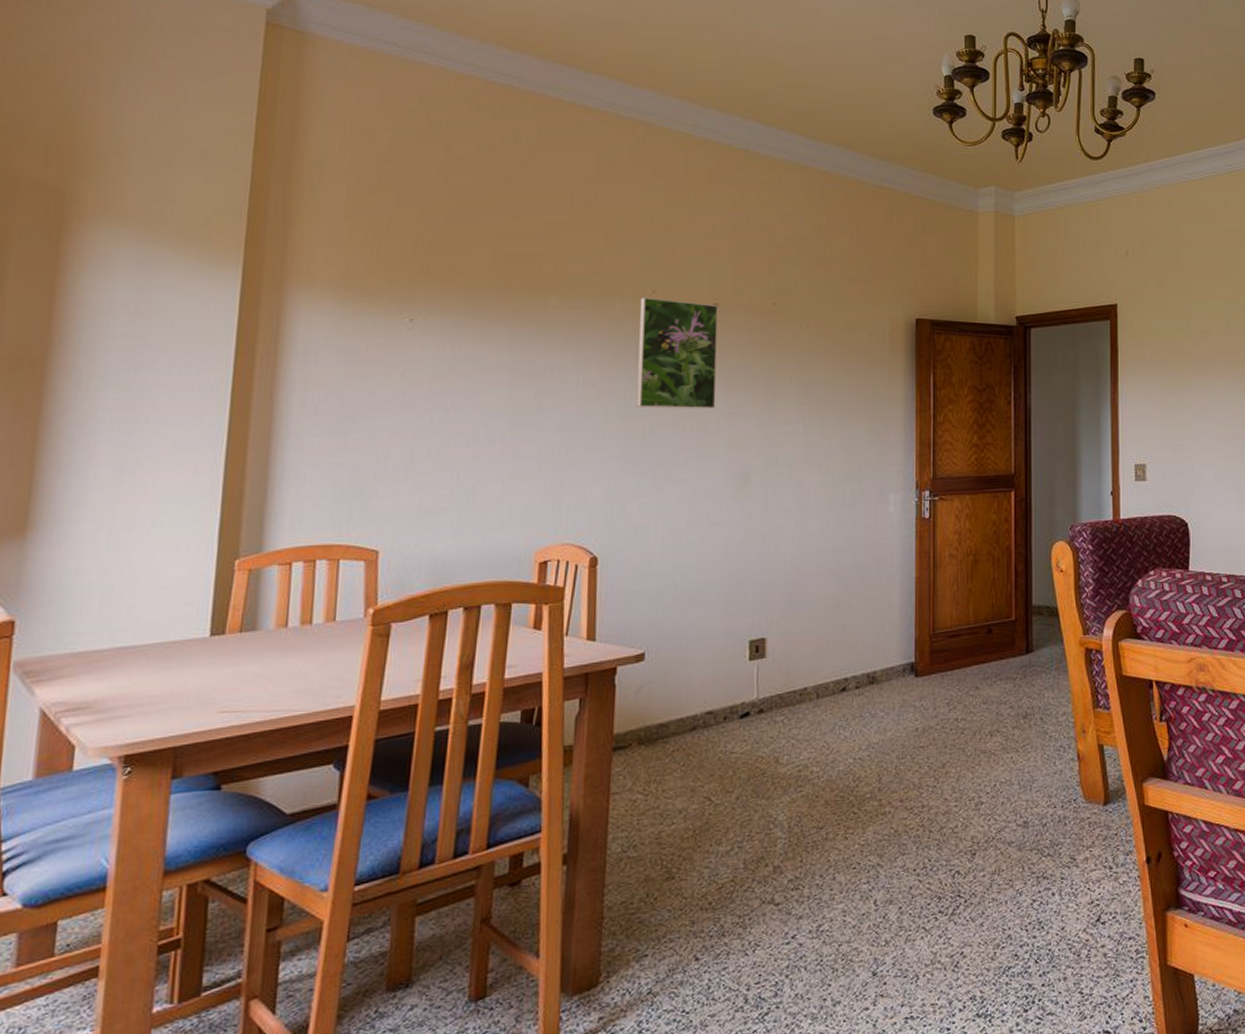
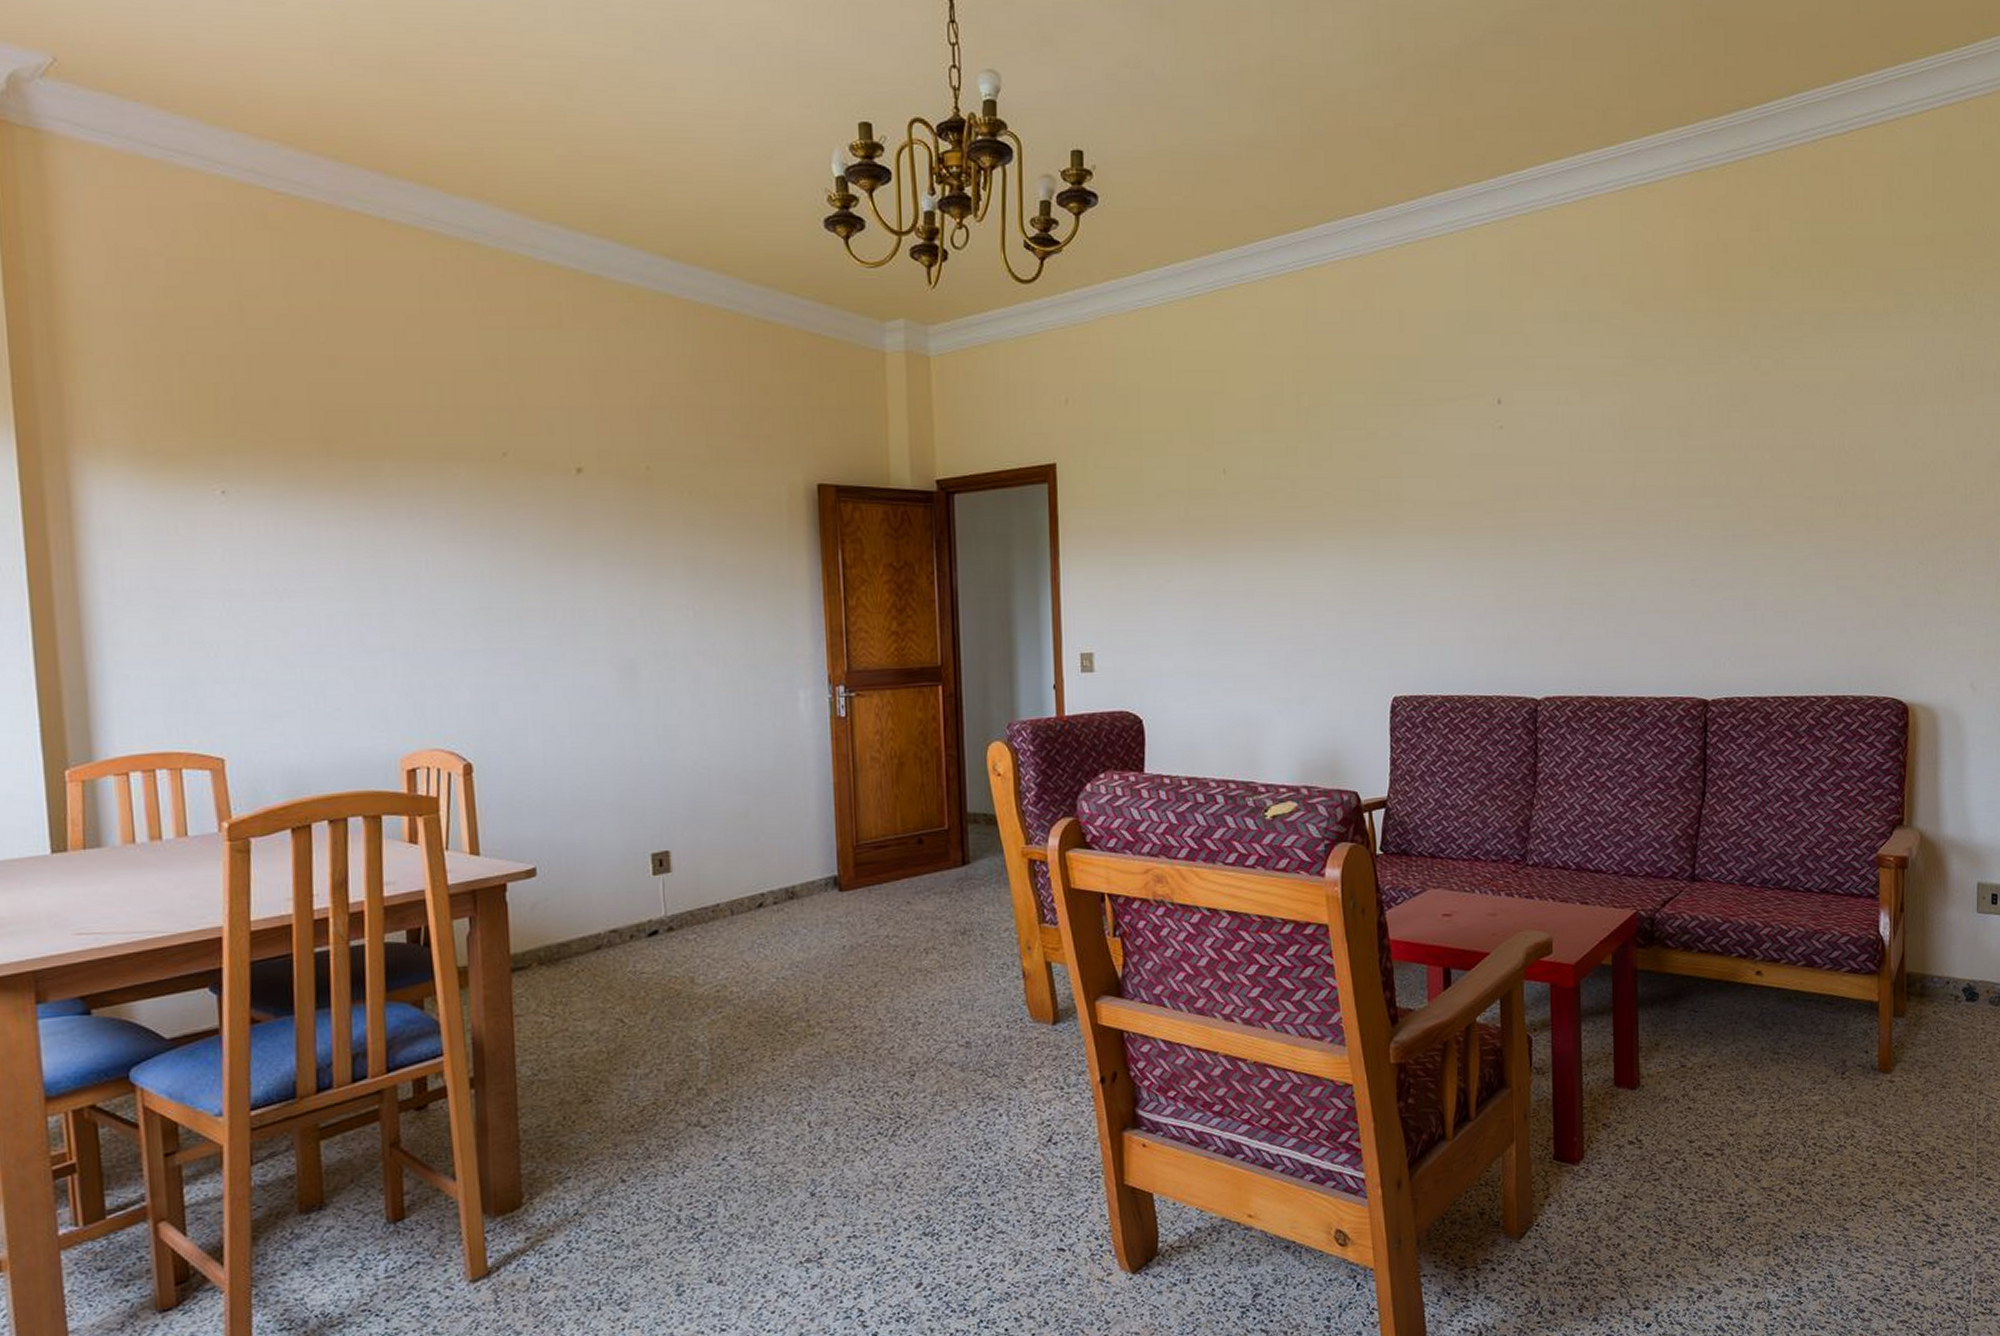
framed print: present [636,297,718,409] -> none [489,461,590,594]

